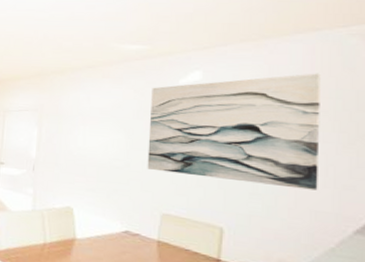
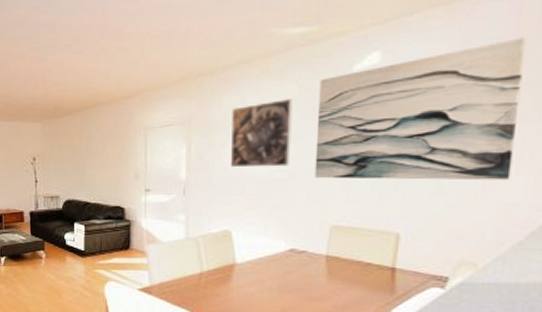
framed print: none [75,100,129,157] -> present [230,99,293,168]

